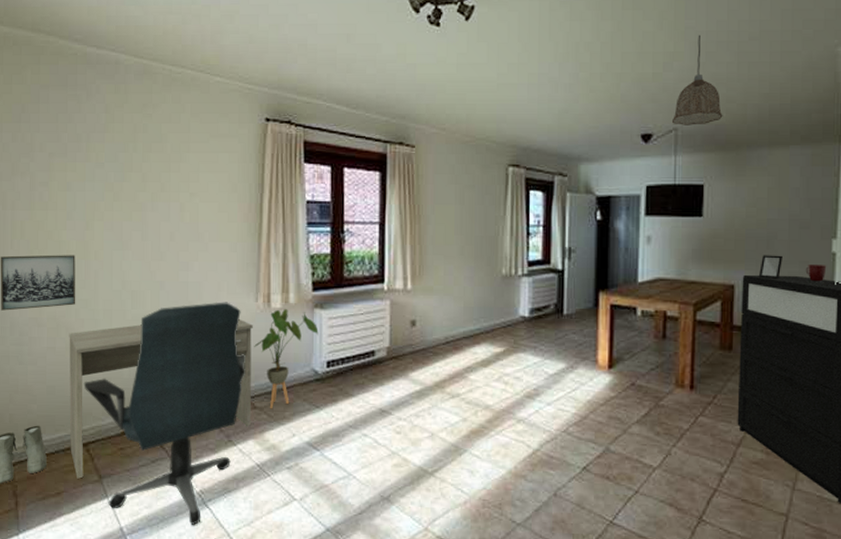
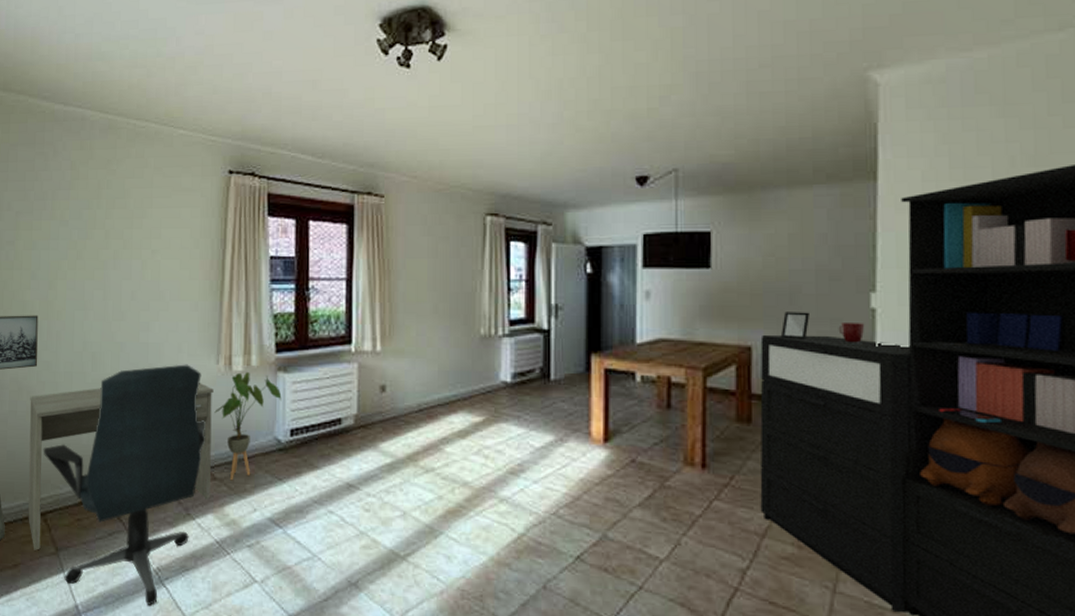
pendant lamp: present [673,34,723,125] -> none [672,64,731,166]

